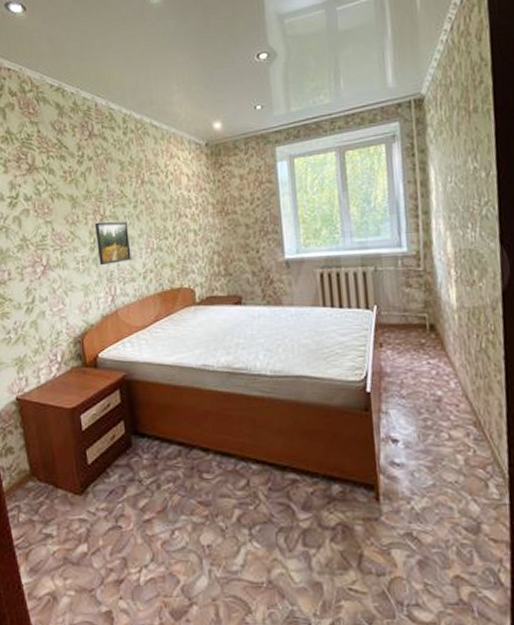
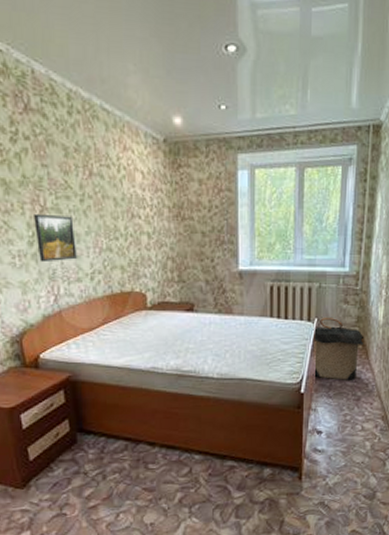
laundry hamper: none [373,303,437,377] -> present [313,317,365,380]

